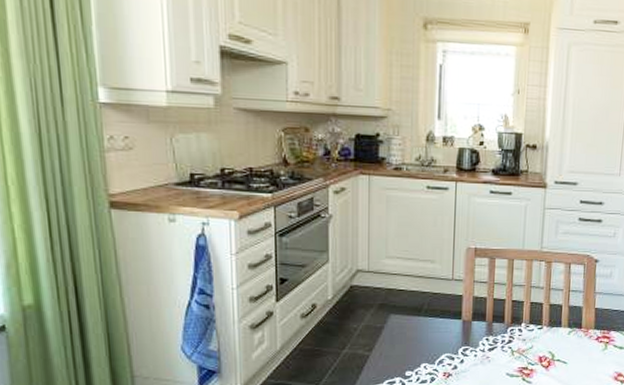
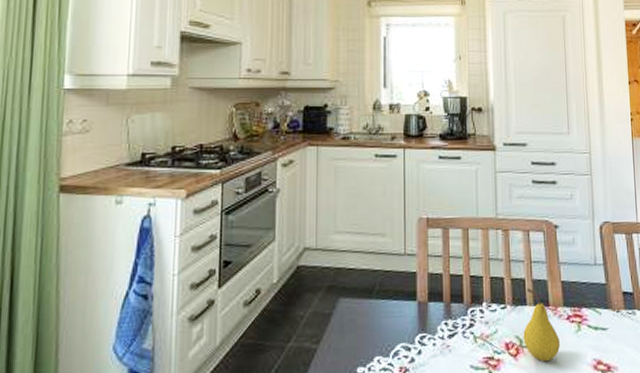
fruit: none [555,312,588,373] -> present [523,288,560,362]

